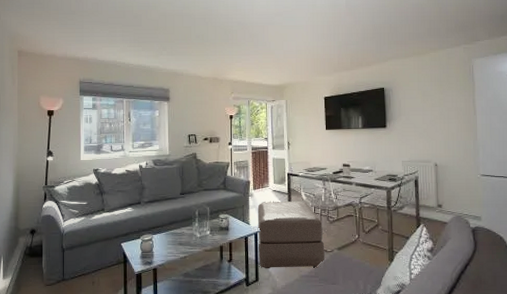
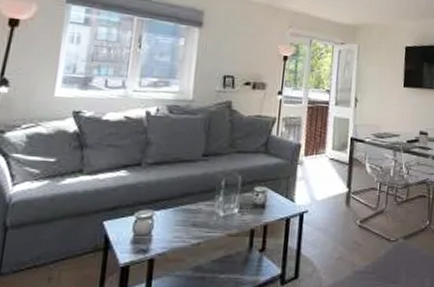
ottoman: present [257,202,325,269] -> none [302,173,388,262]

